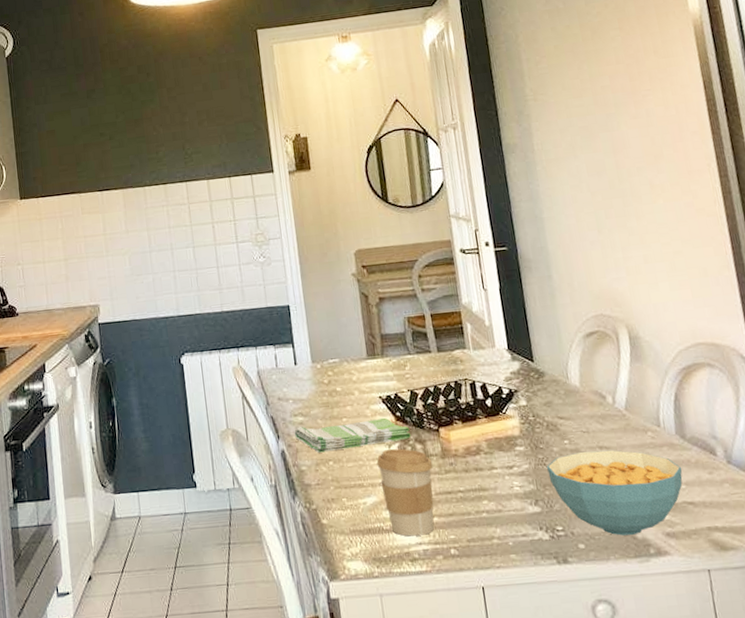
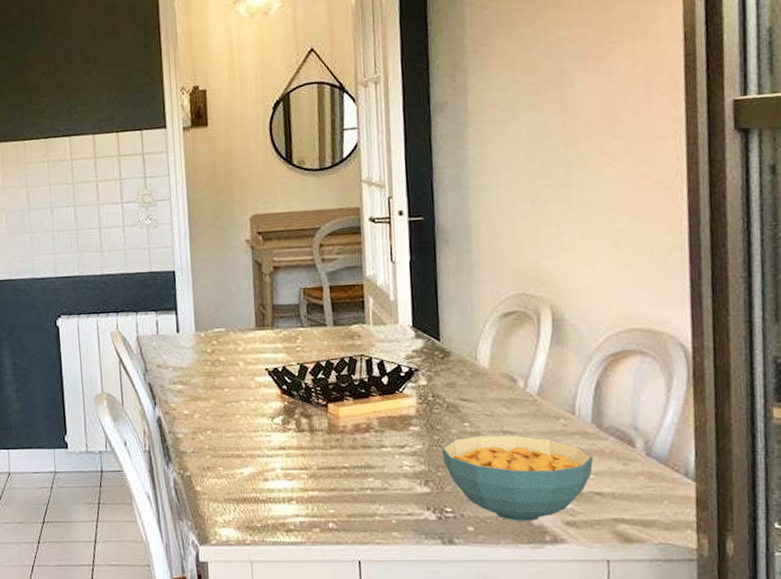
dish towel: present [294,417,411,453] -> none [172,390,297,422]
coffee cup: present [376,448,435,537] -> none [257,422,318,508]

